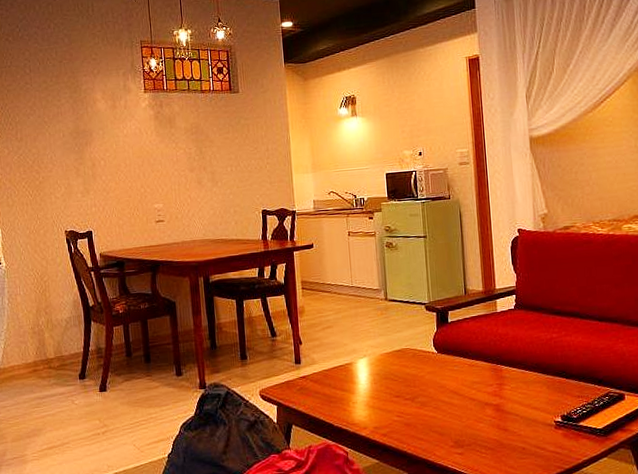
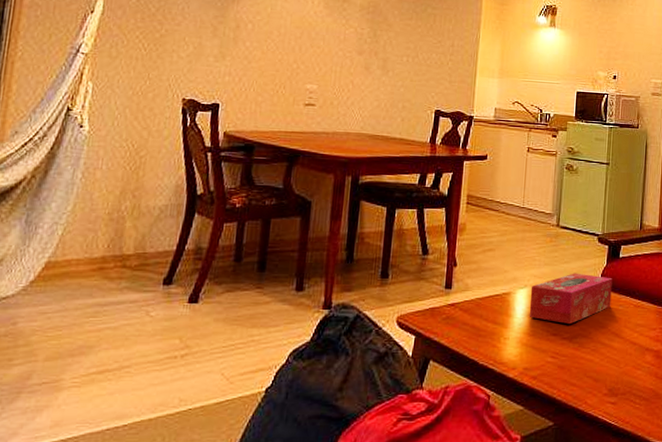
tissue box: none [369,340,446,387] -> present [529,273,613,325]

